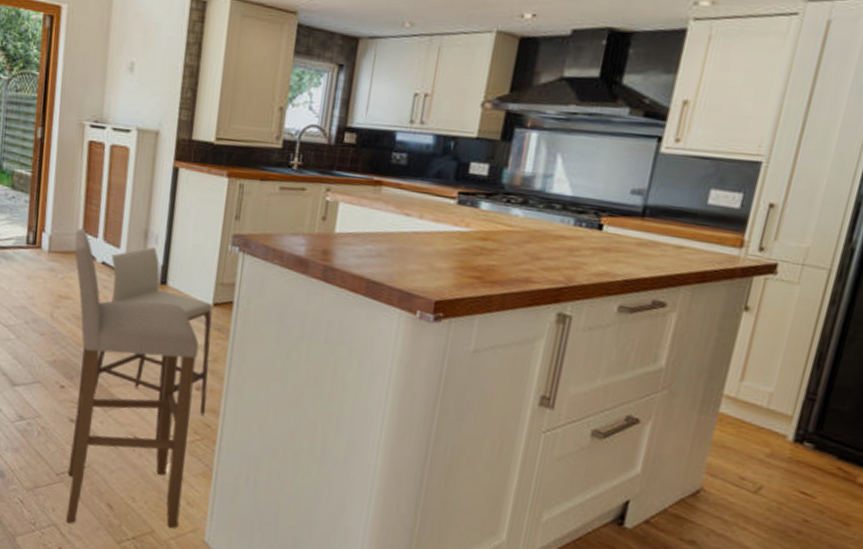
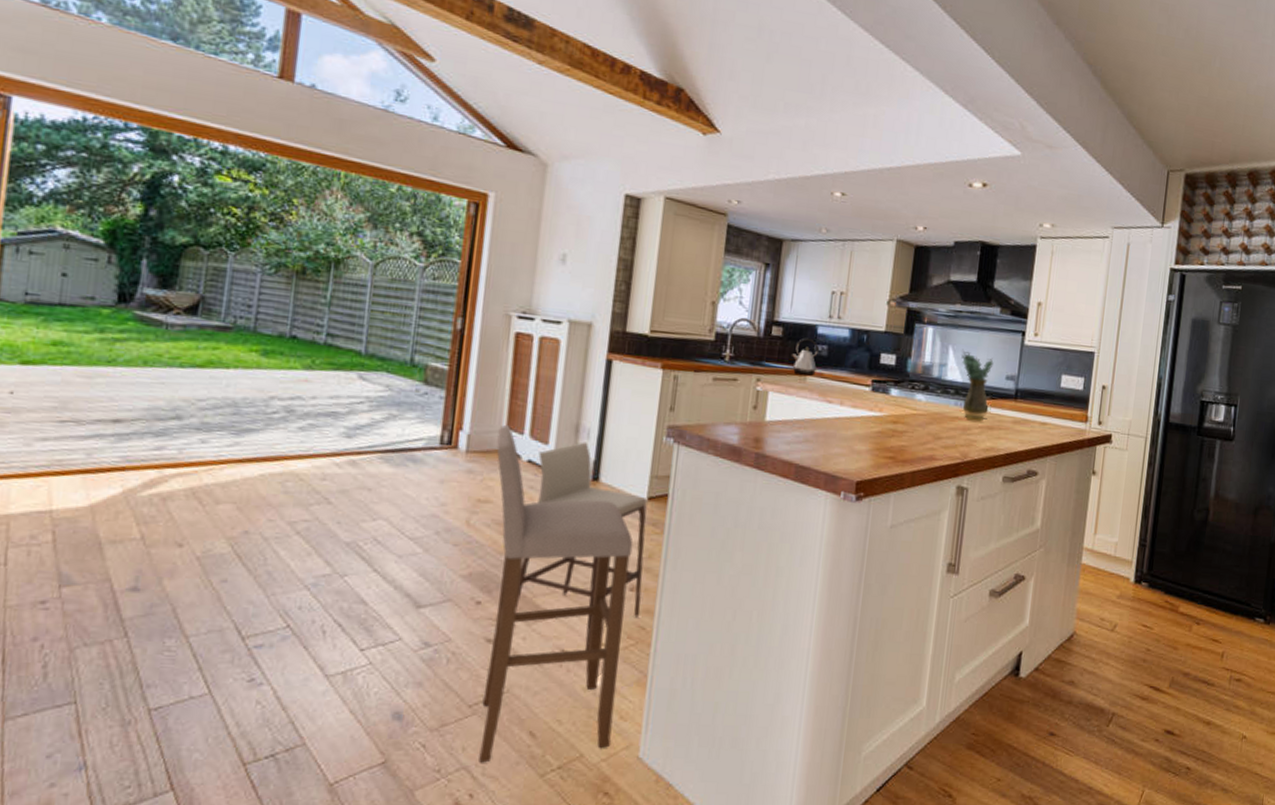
kettle: none [364,145,398,188] -> present [791,338,820,377]
vase: none [570,157,616,244] -> present [961,349,994,423]

